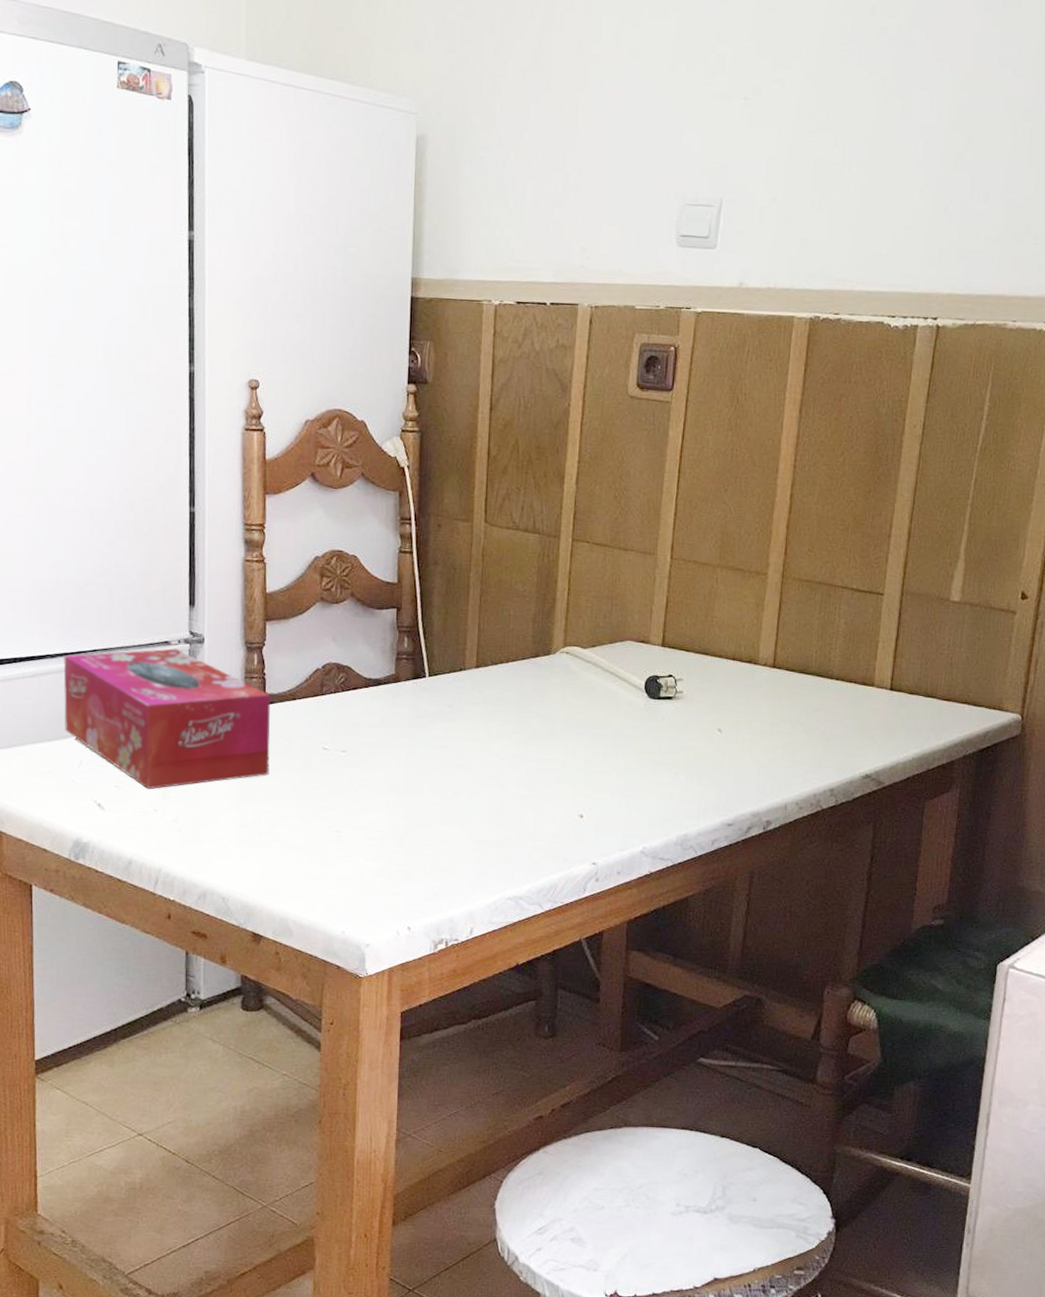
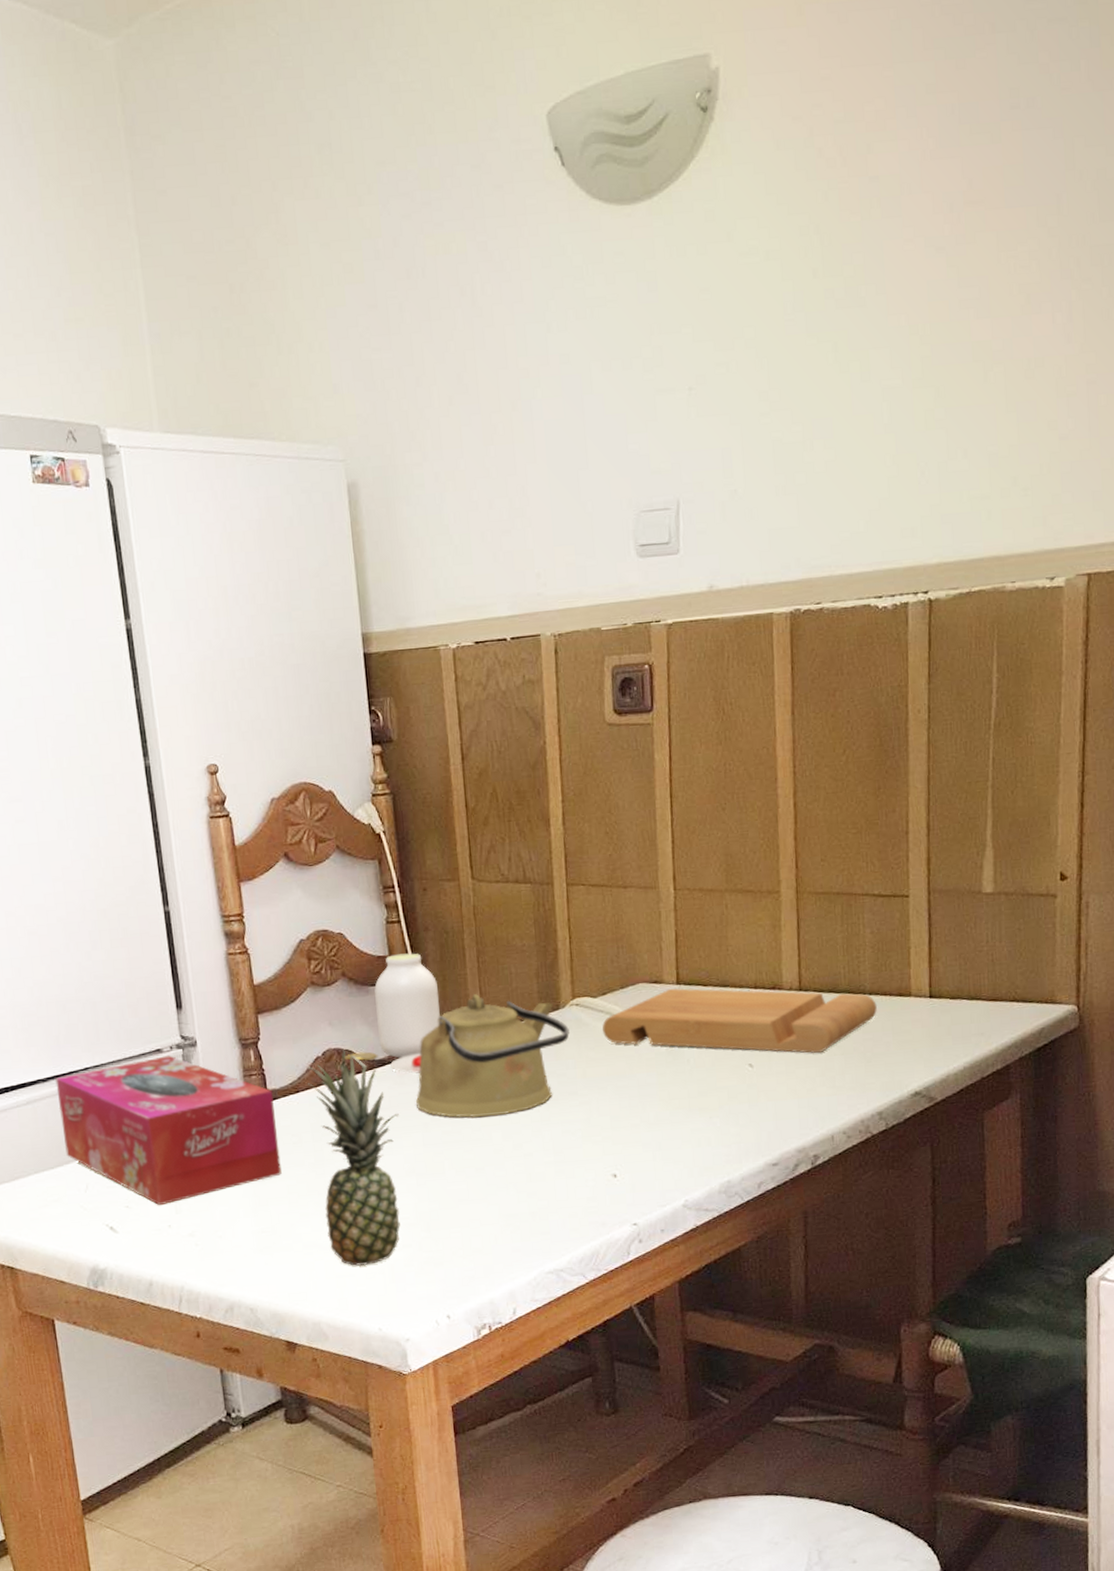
fruit: none [304,665,387,870] -> present [306,1050,401,1266]
jar: none [343,582,439,697] -> present [344,953,440,1073]
kettle: none [405,630,557,746] -> present [416,994,569,1118]
cutting board: none [588,649,842,728] -> present [602,988,877,1054]

